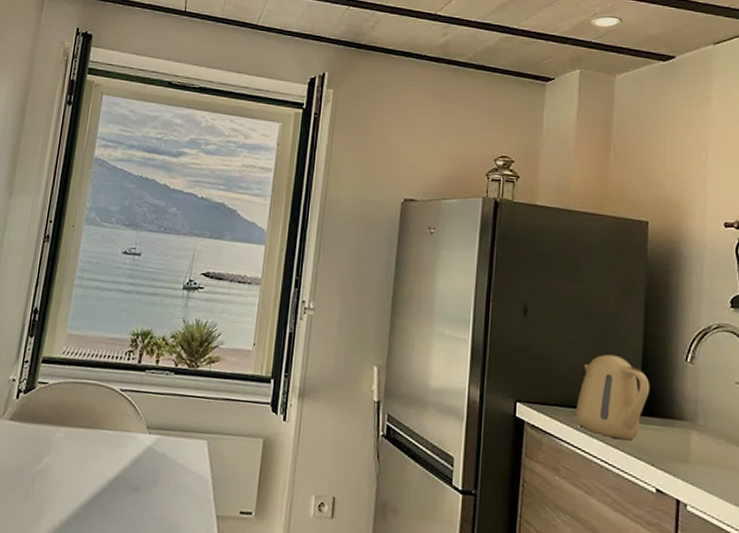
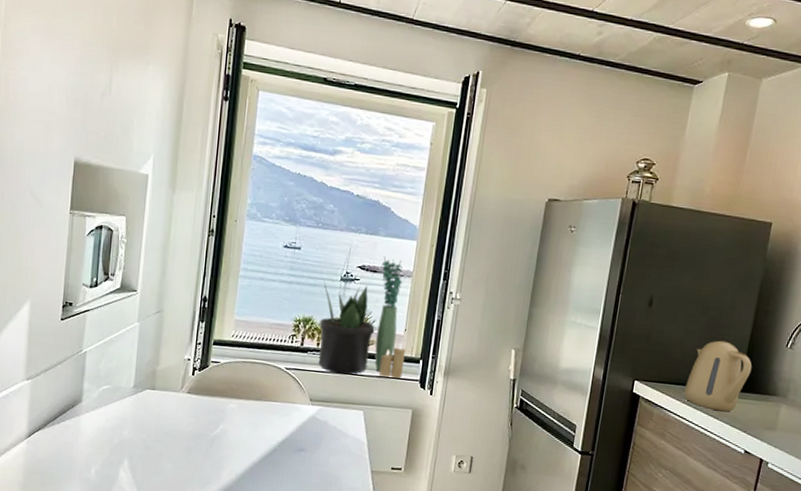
planter: none [157,289,221,397] -> present [318,280,375,374]
vase: none [220,262,251,394] -> present [374,257,403,372]
candle: none [225,360,256,401] -> present [379,344,406,378]

